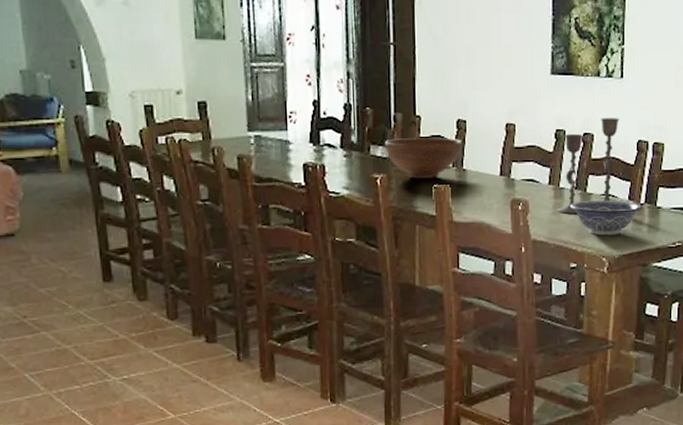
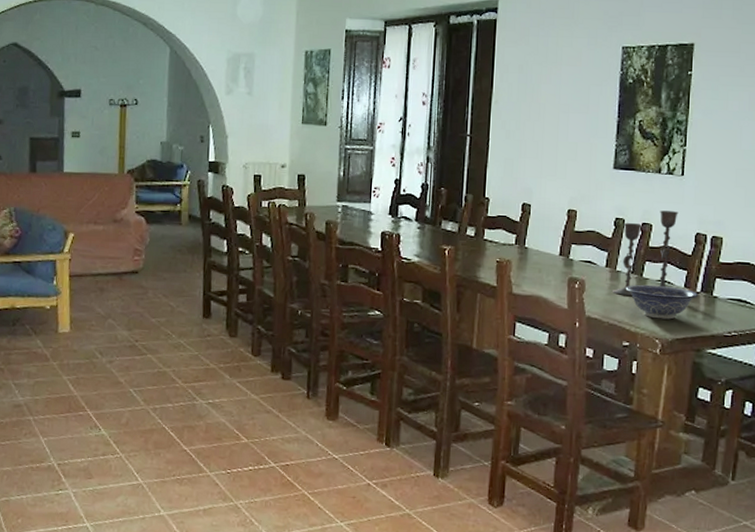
fruit bowl: present [385,138,462,179] -> none [455,216,525,253]

